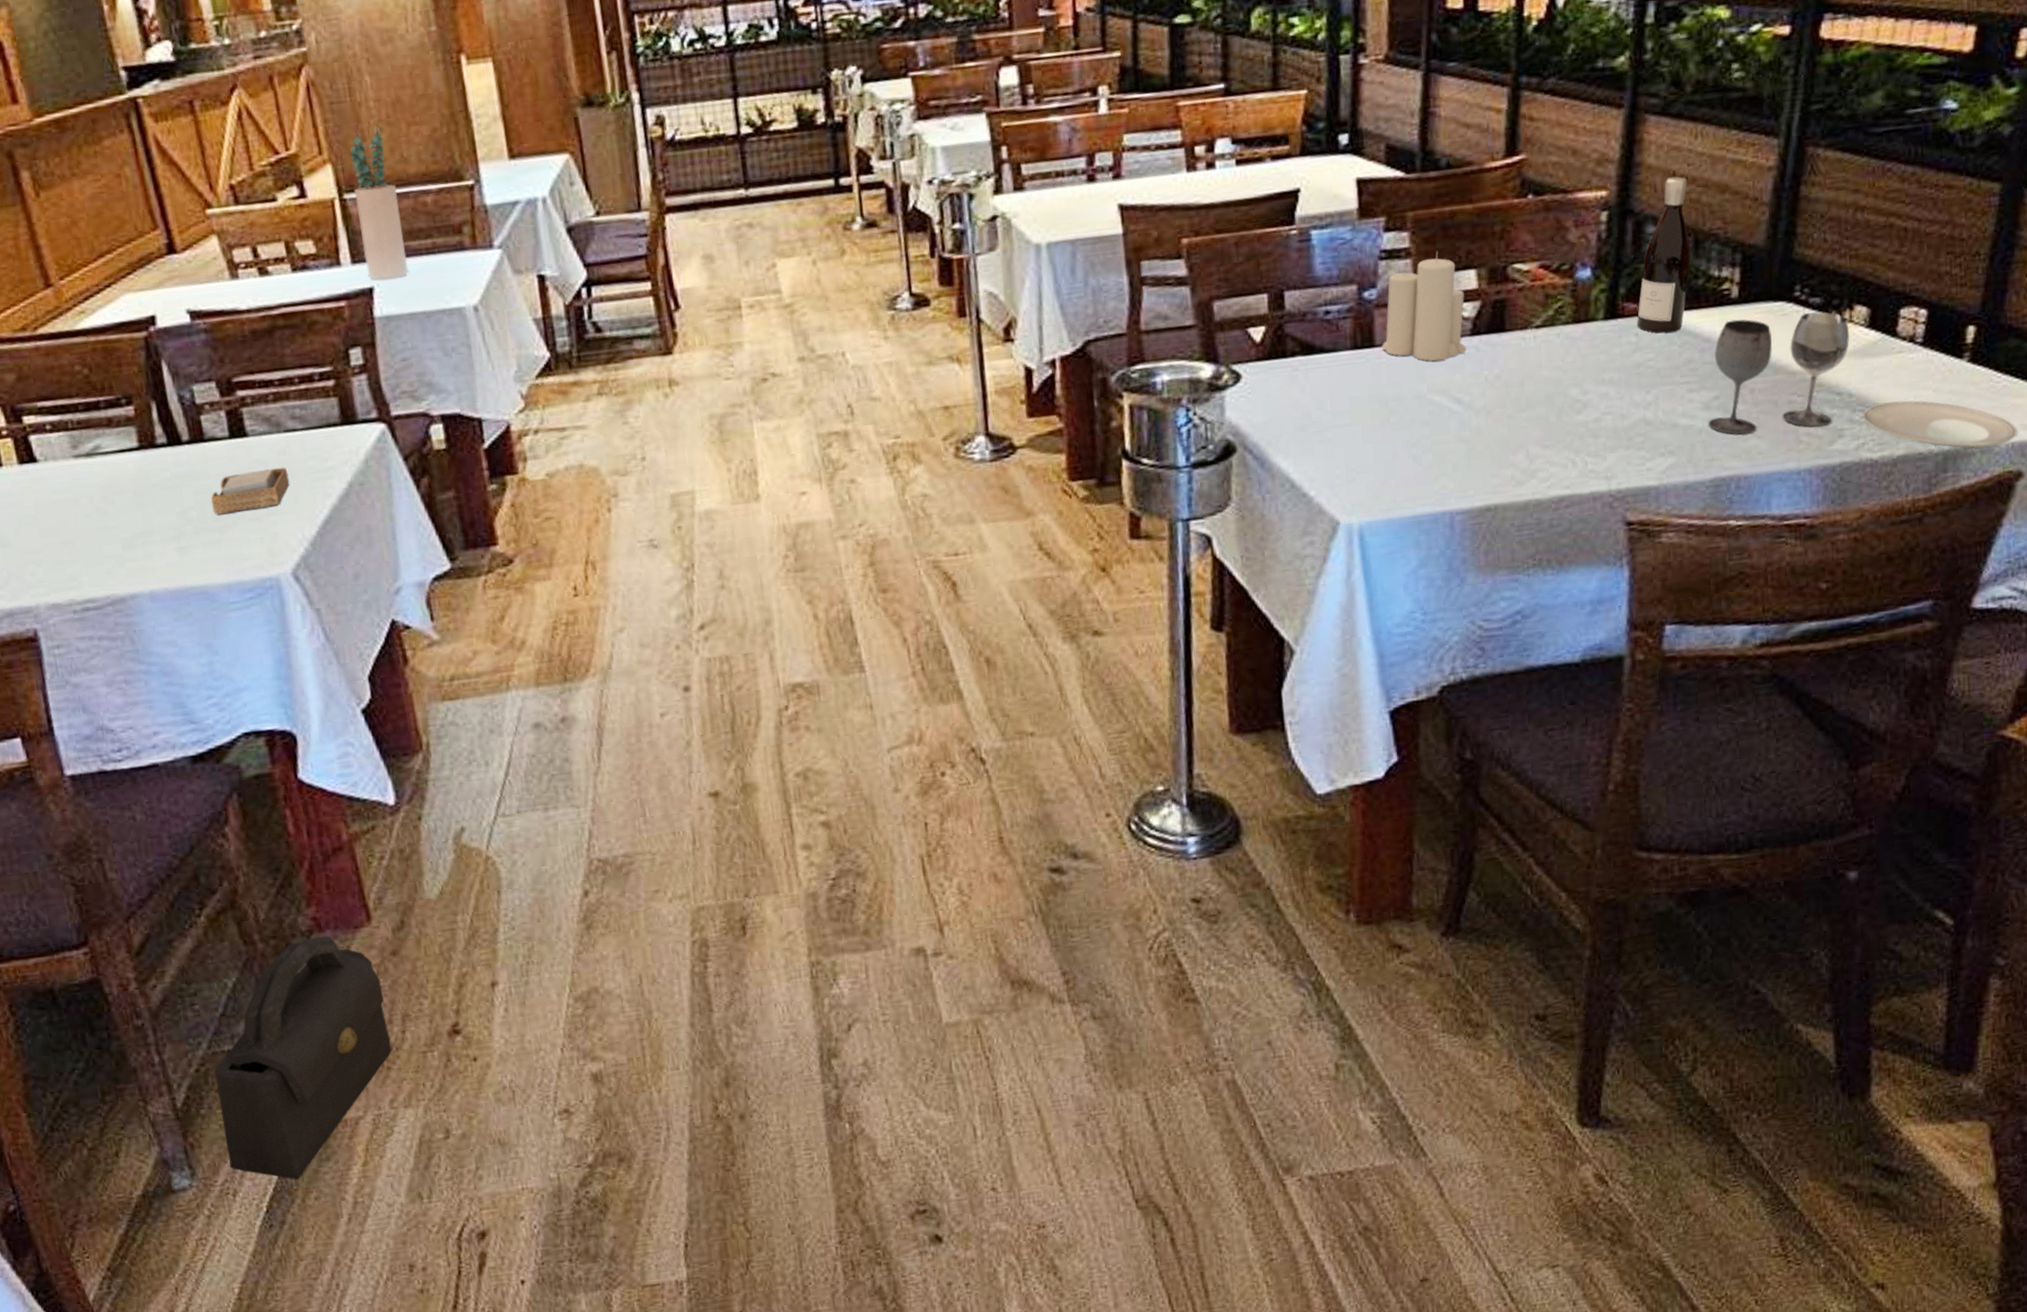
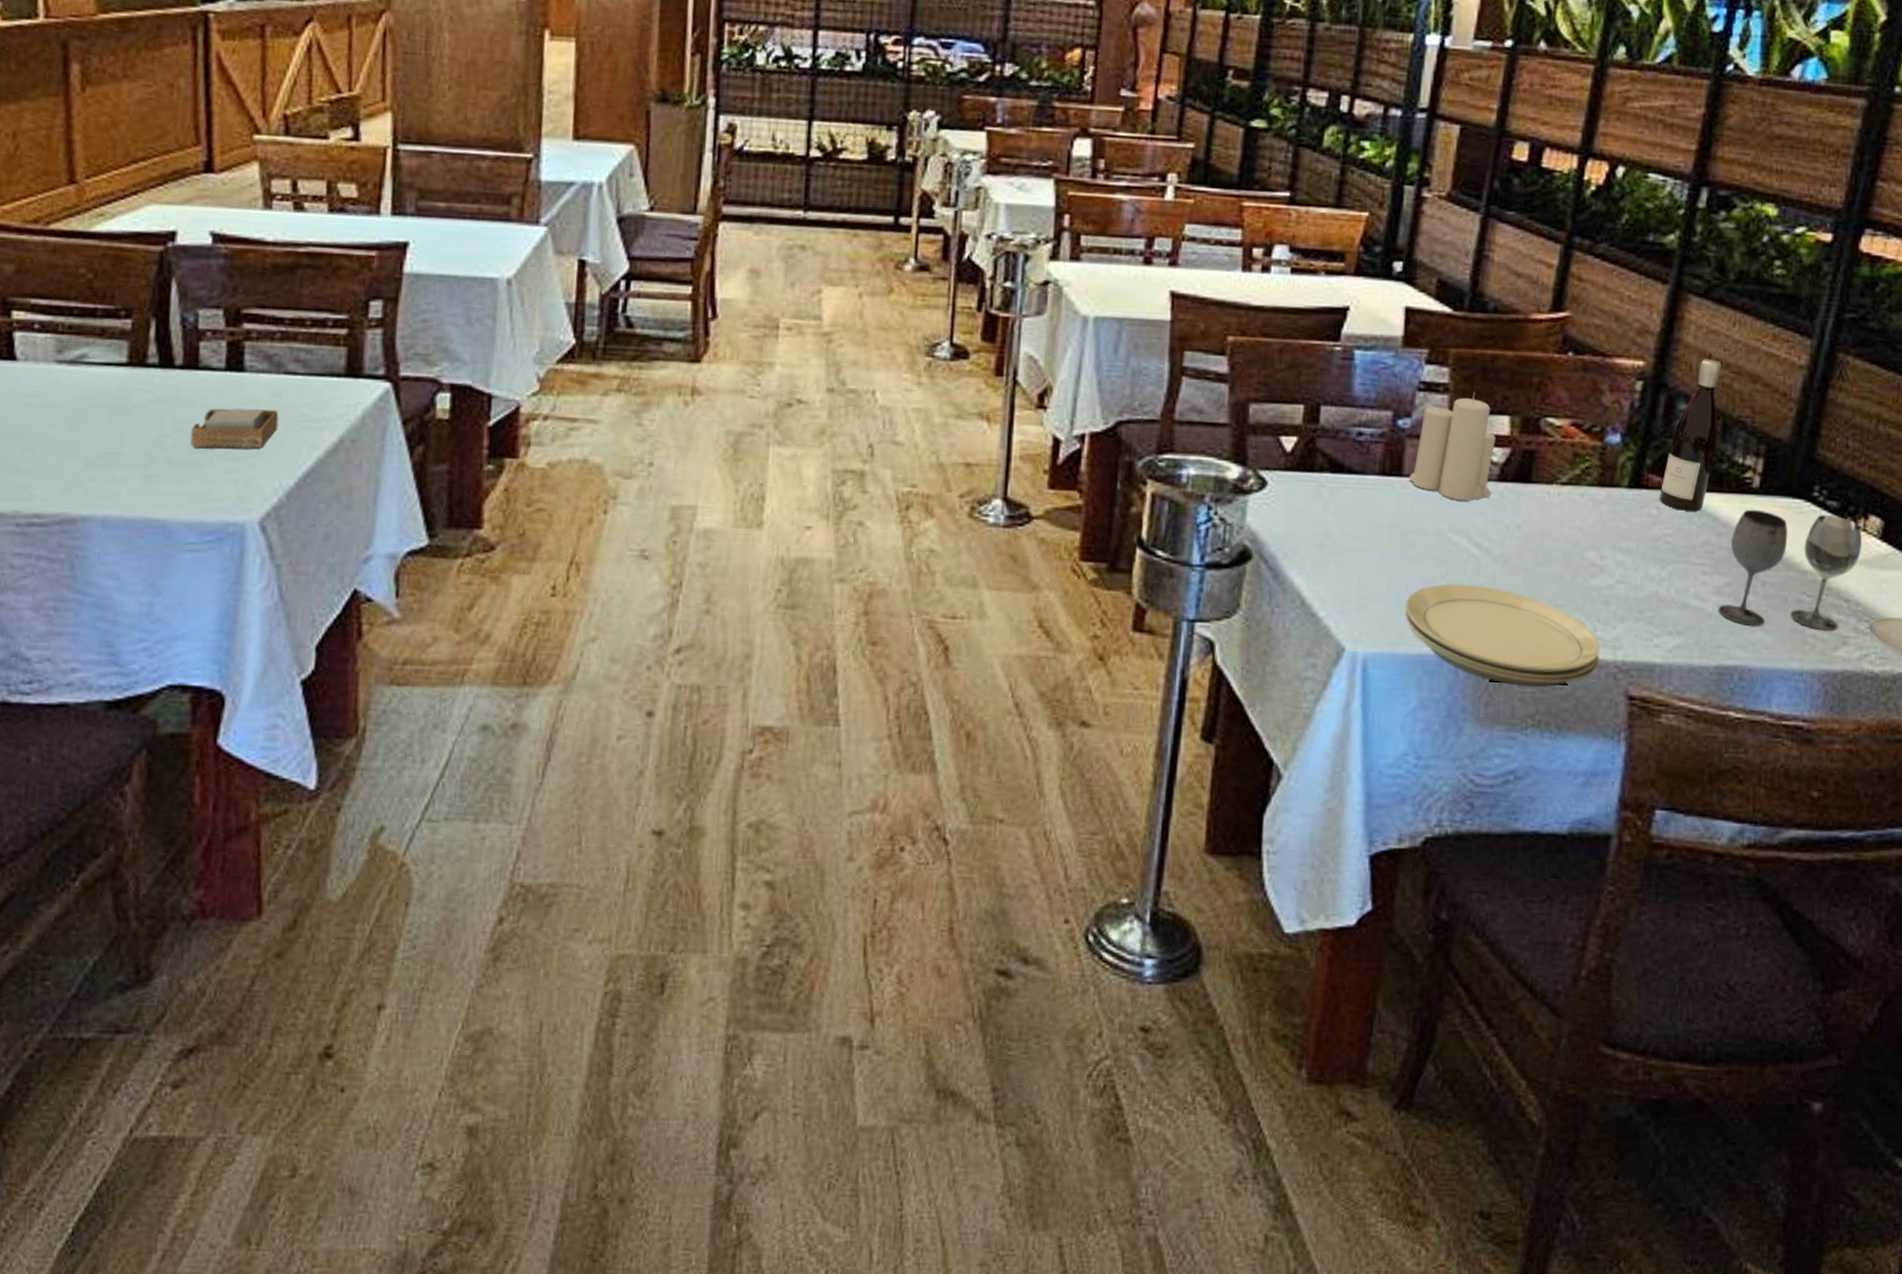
handbag: present [214,935,392,1180] -> none [43,923,257,1201]
vase: present [349,119,409,281] -> none [405,76,454,239]
plate: none [1394,439,1594,531] -> present [1405,583,1600,688]

